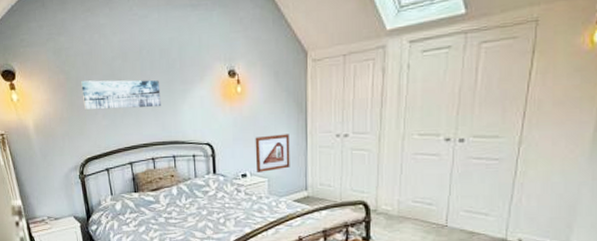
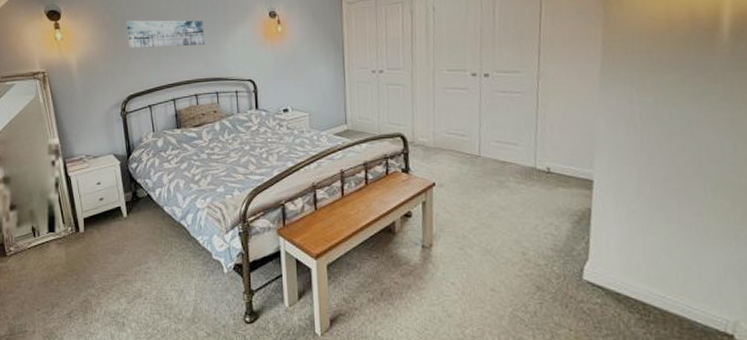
picture frame: present [255,134,290,172] -> none [295,70,330,107]

